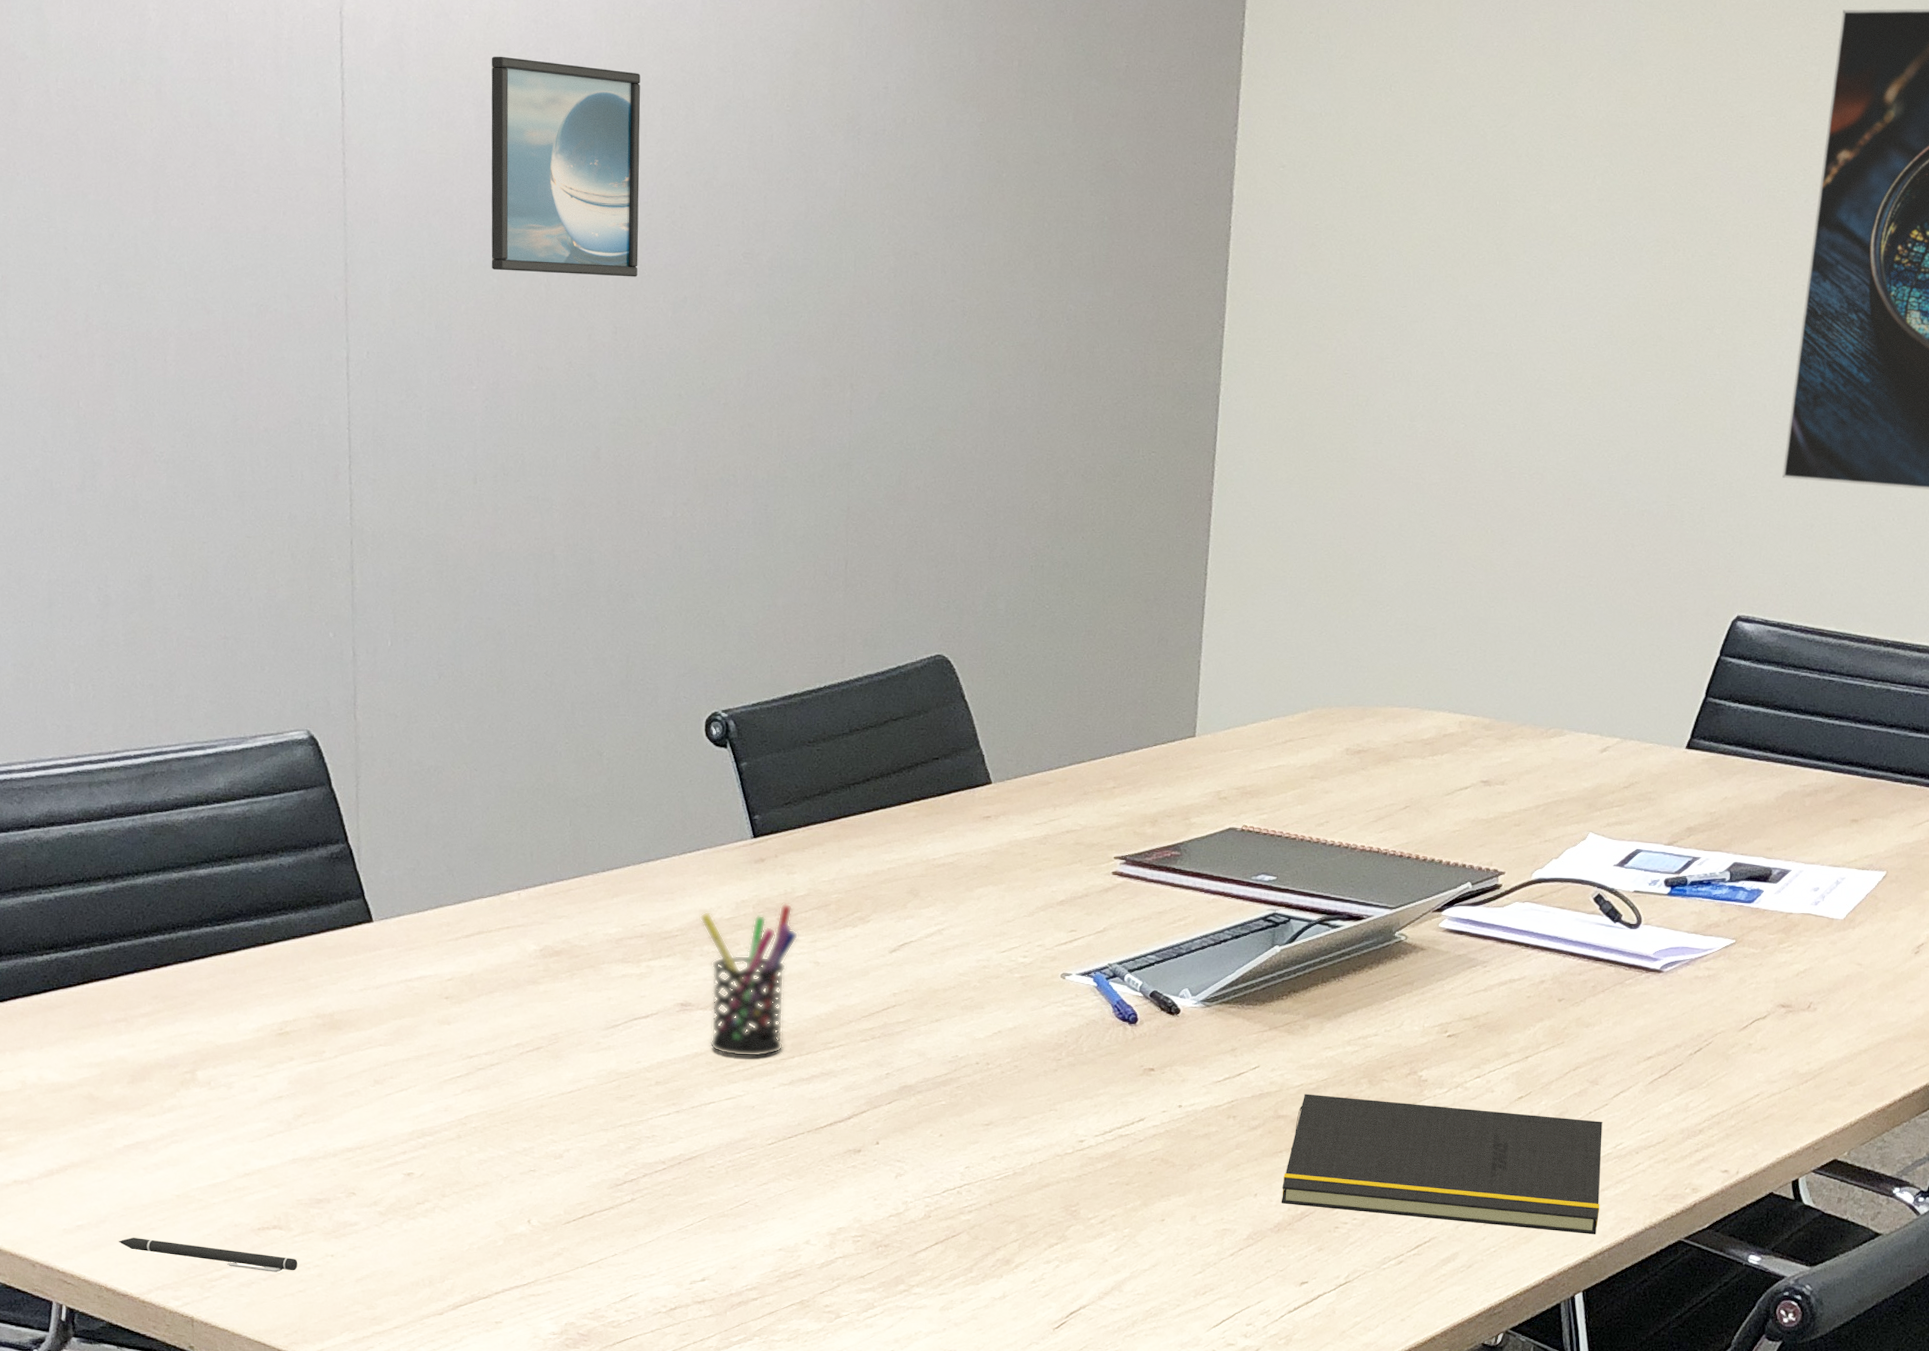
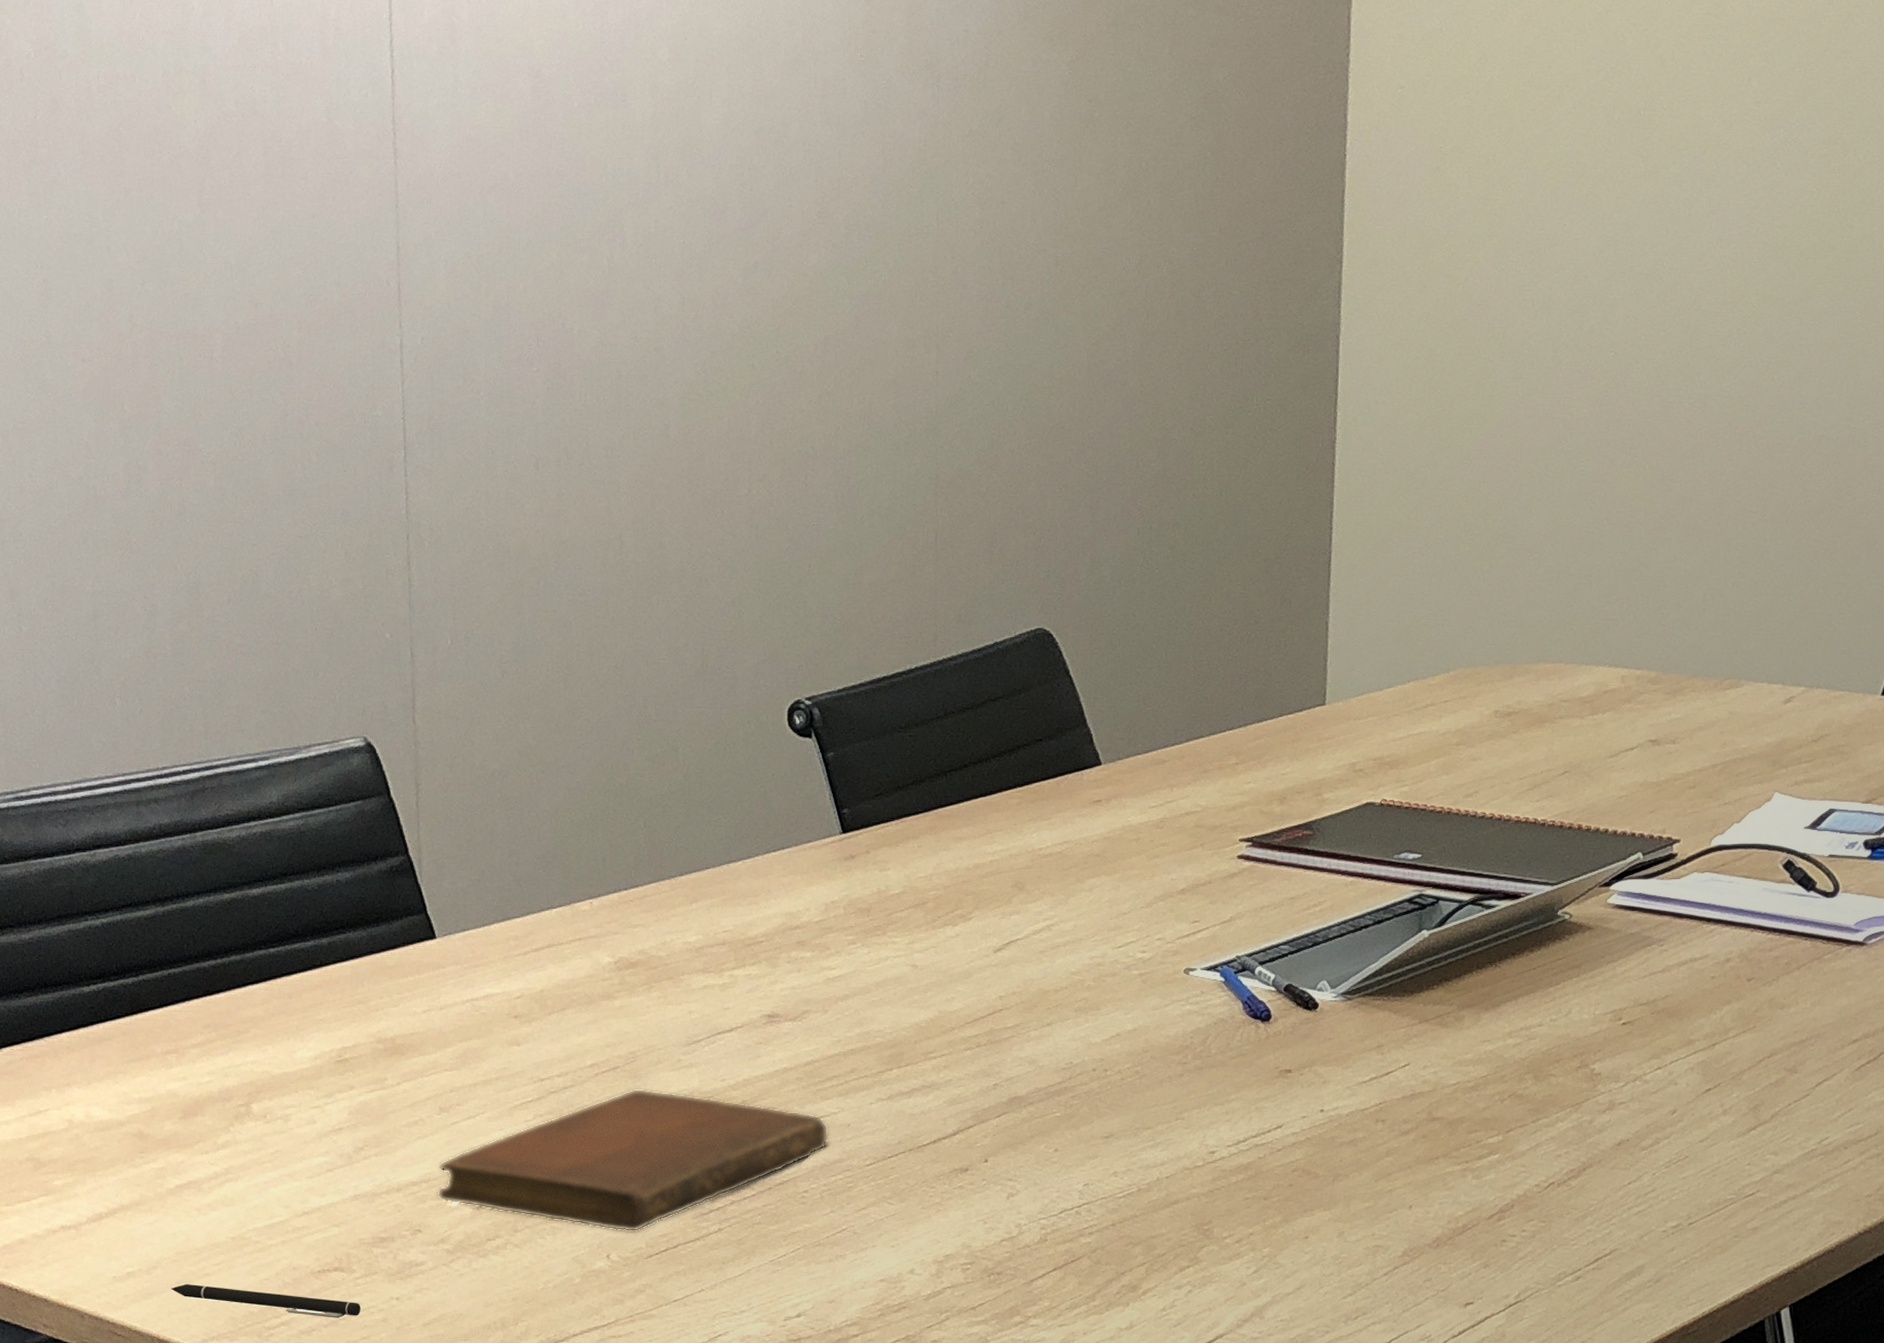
notebook: none [371,1067,734,1200] -> present [437,1088,828,1232]
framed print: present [491,56,641,277] -> none [546,23,706,246]
pen holder: present [699,903,799,1057] -> none [786,903,894,1071]
notepad: present [1281,1093,1604,1234] -> none [1439,1092,1806,1241]

